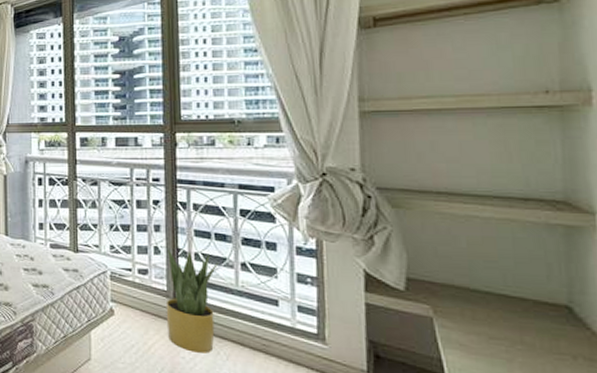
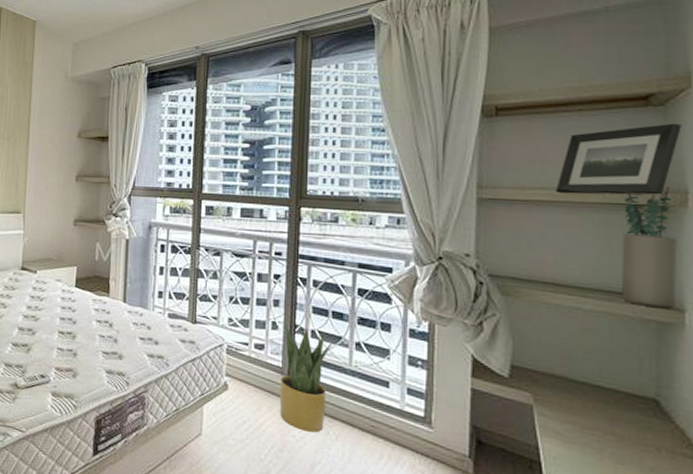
picture frame: none [444,19,580,101] -> present [556,123,681,195]
vase: none [520,86,585,212] -> present [621,187,678,309]

